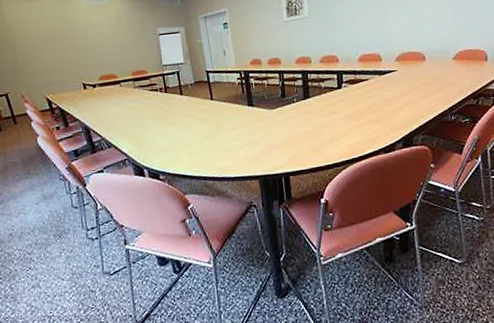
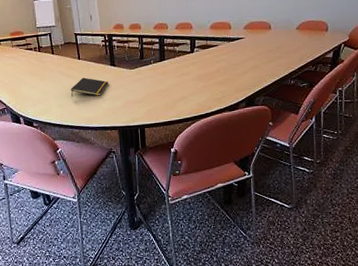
notepad: none [202,120,247,143] -> present [70,77,109,97]

